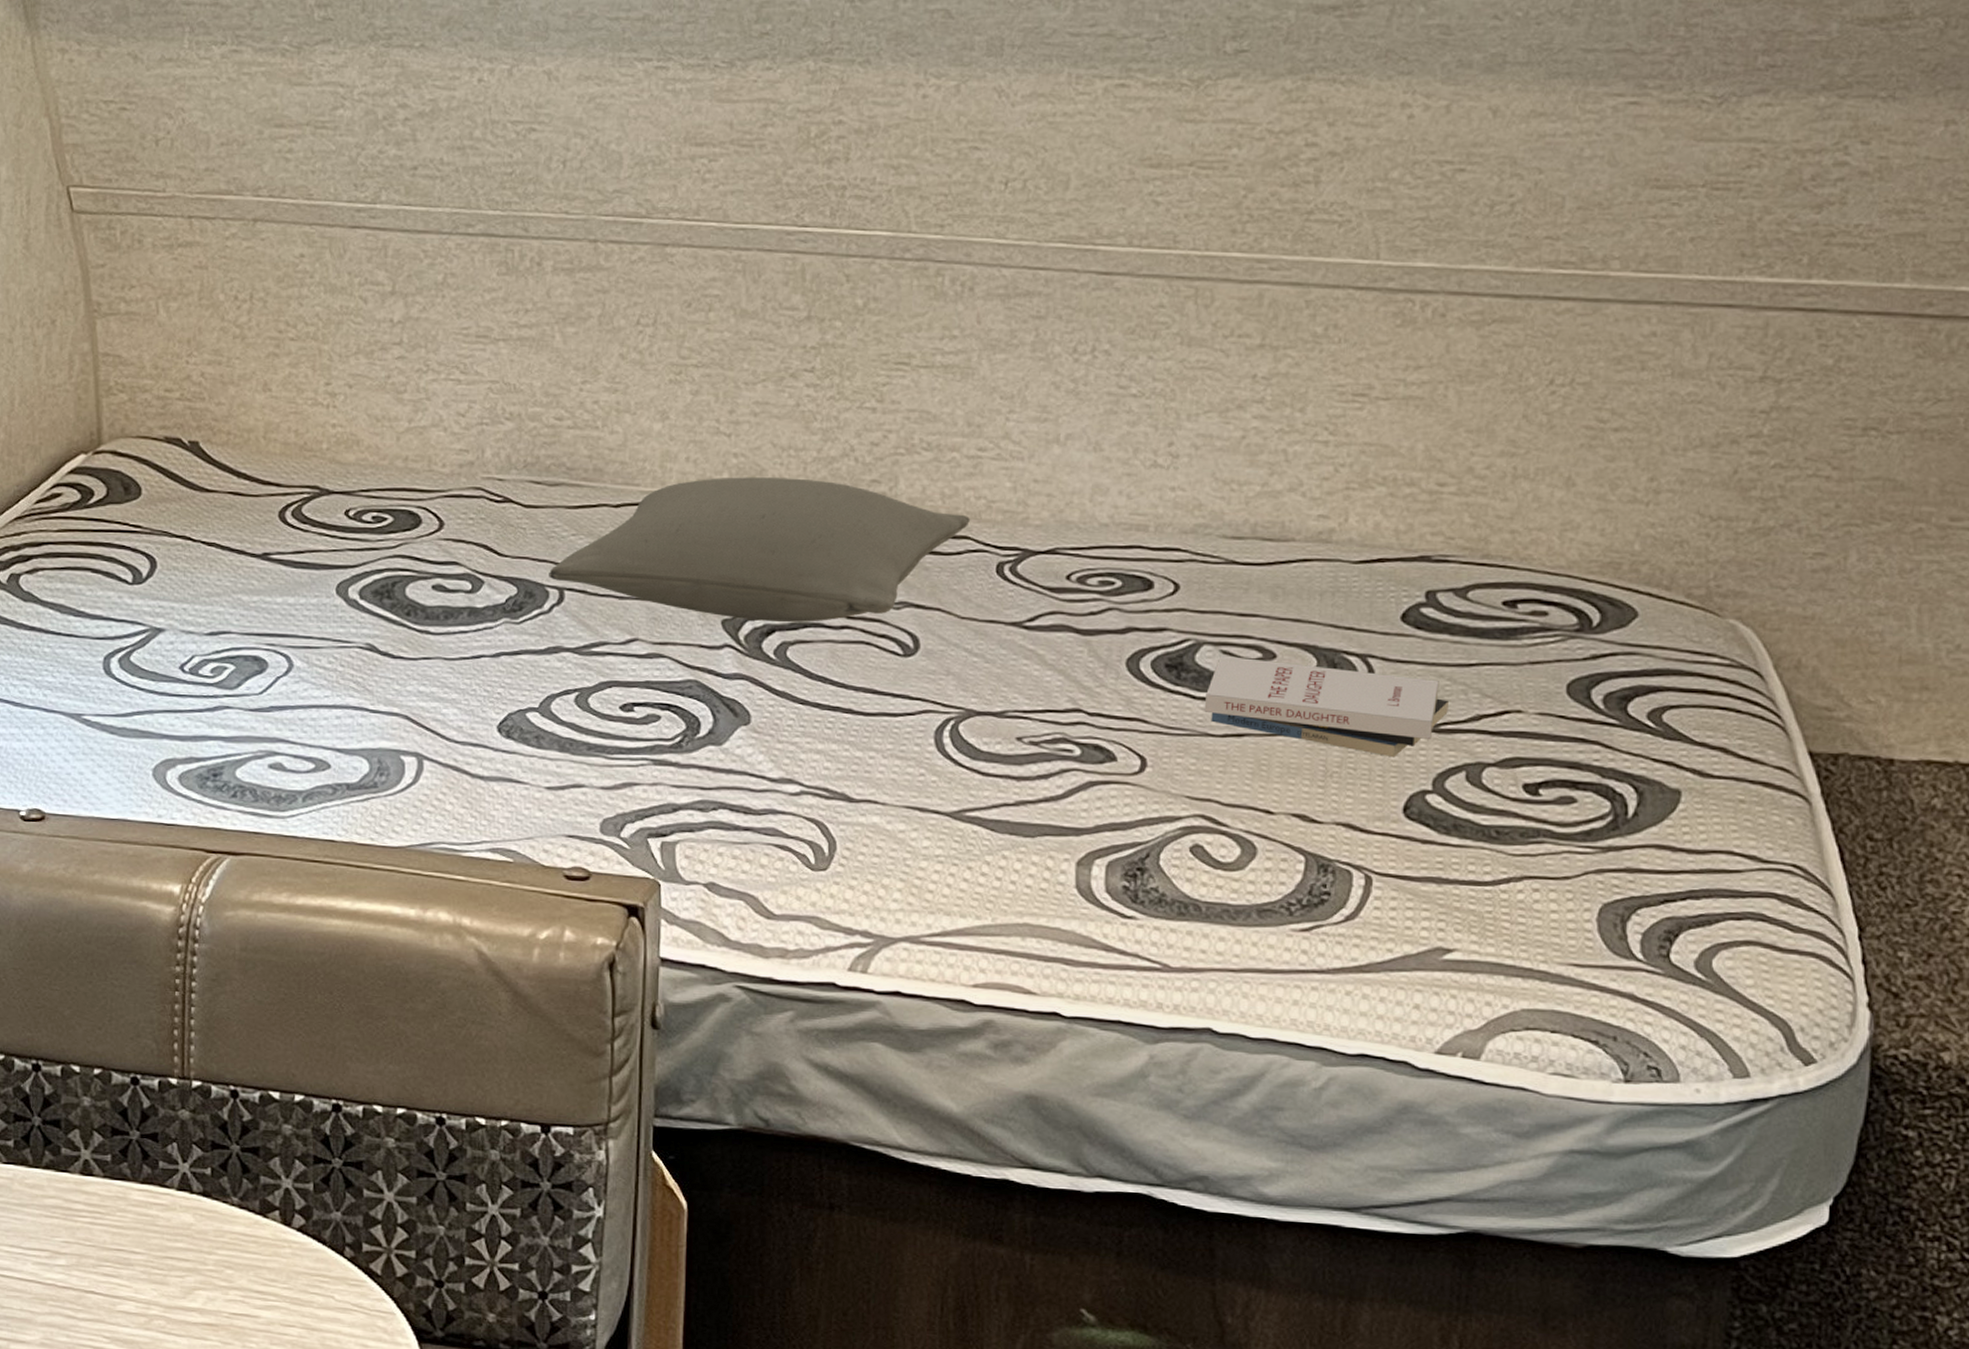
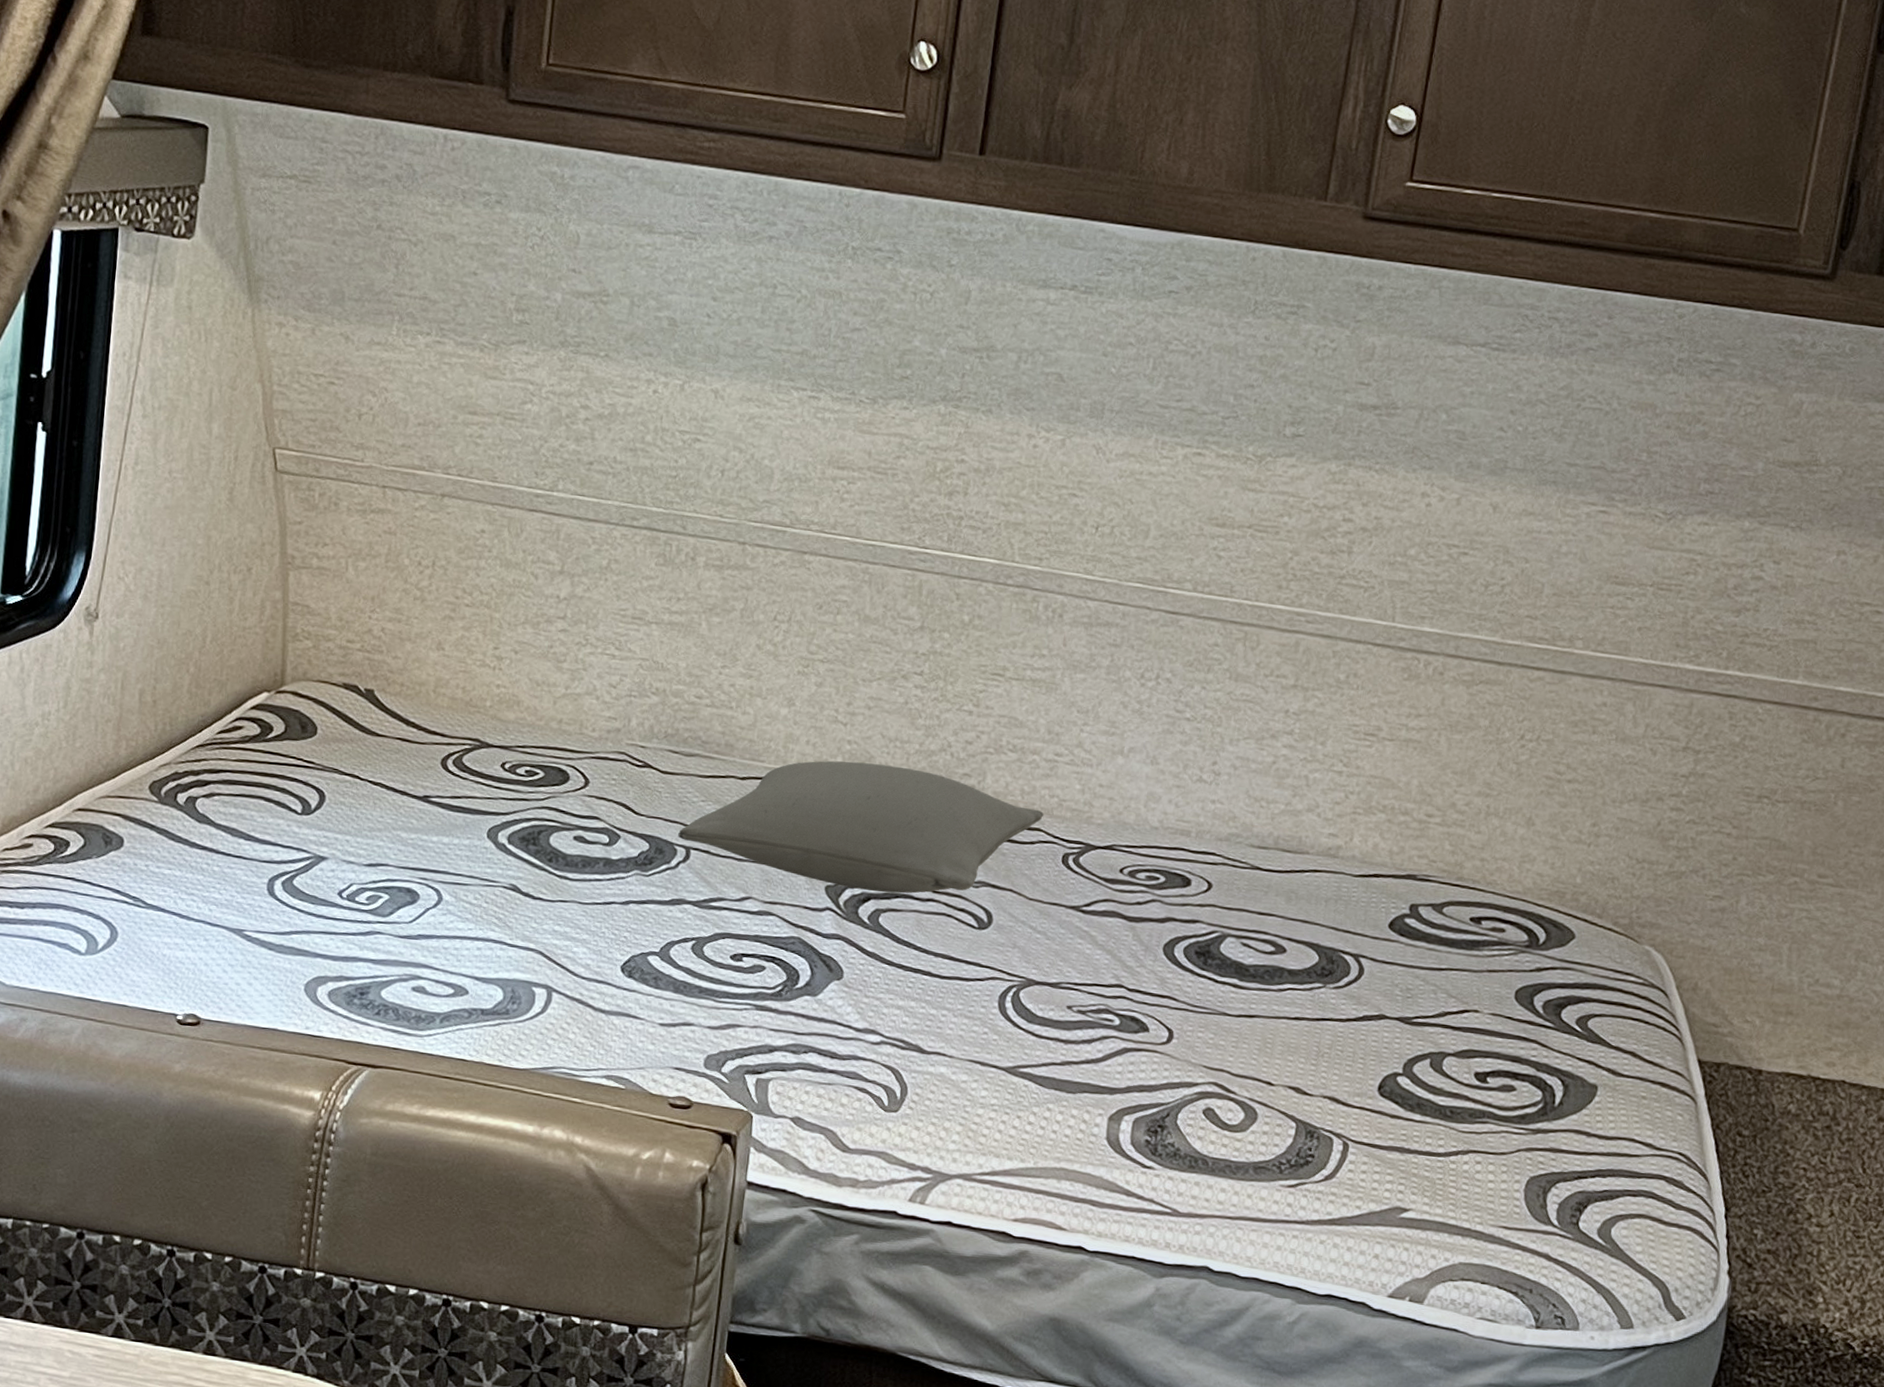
books: present [1204,655,1448,758] -> none [1224,946,1421,1044]

